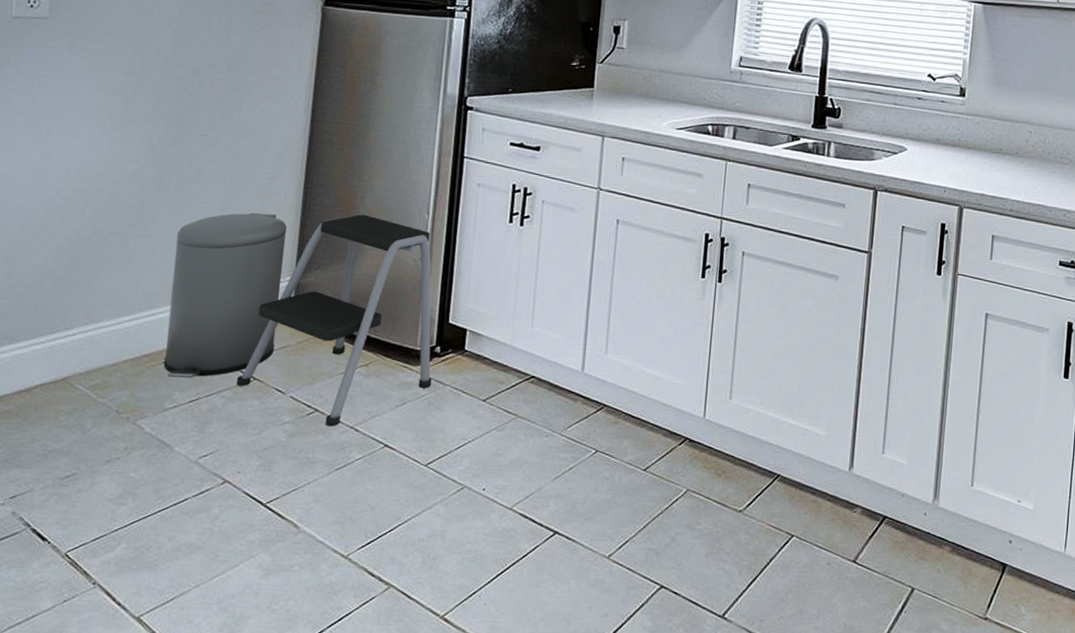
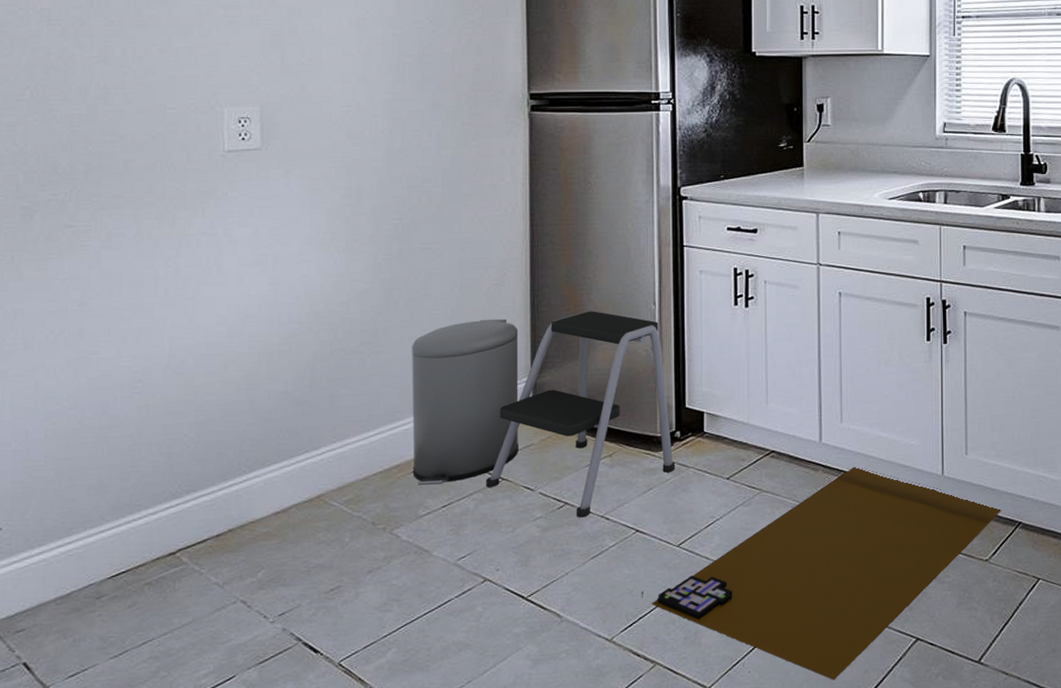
door mat: none [382,400,761,621] -> present [641,466,1001,681]

